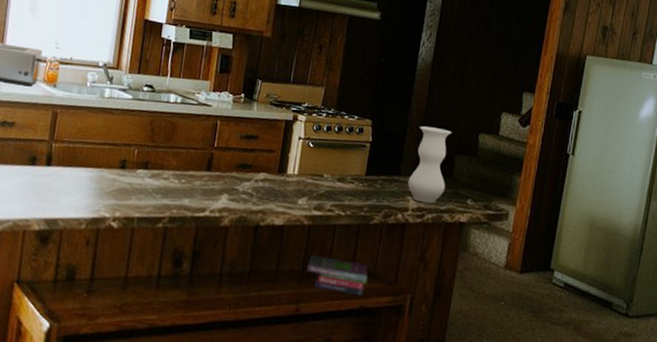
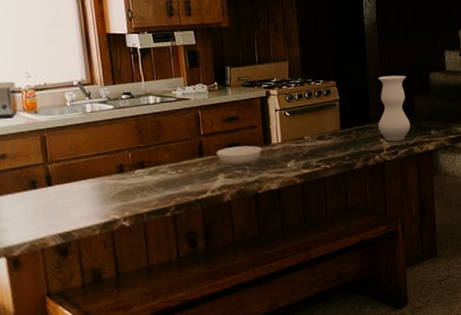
bowl: none [225,167,275,193] -> present [216,145,262,168]
books: present [307,255,368,297] -> none [308,204,363,234]

